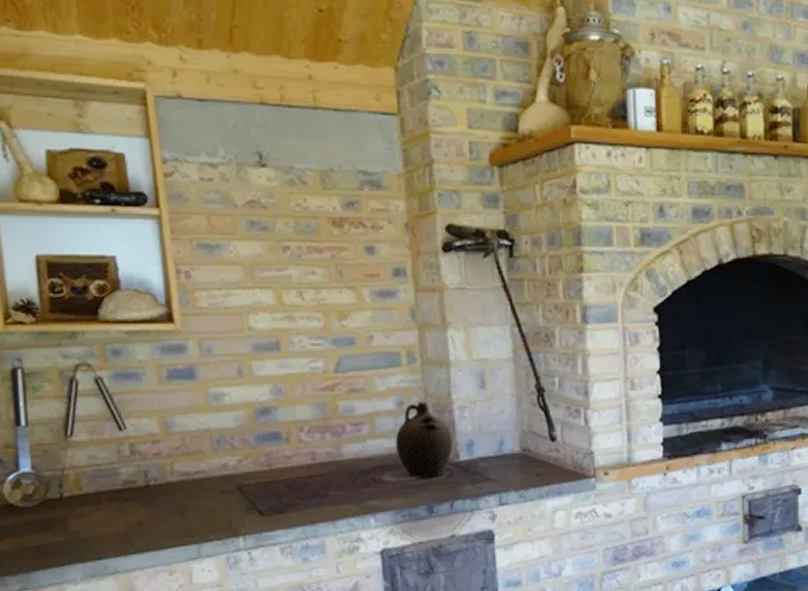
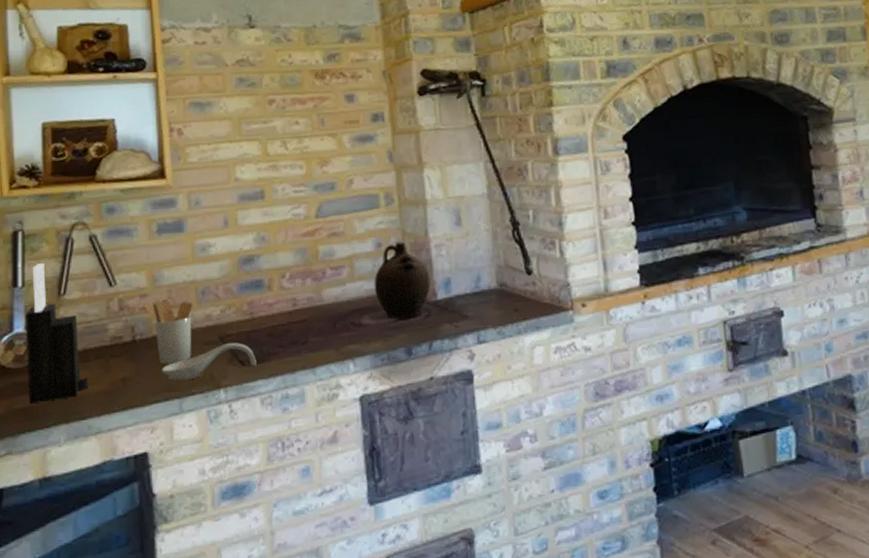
knife block: none [31,403,102,543] -> present [25,263,88,405]
utensil holder: none [156,447,208,510] -> present [143,299,193,364]
spoon rest: none [177,493,276,527] -> present [161,343,256,381]

